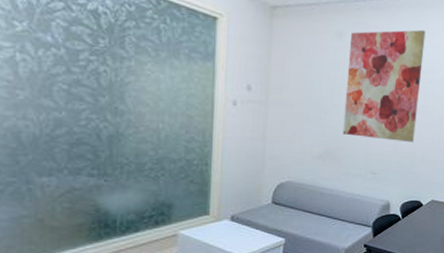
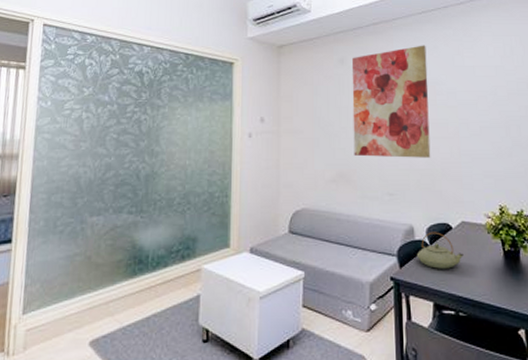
teapot: none [389,207,429,238] -> present [416,232,464,269]

